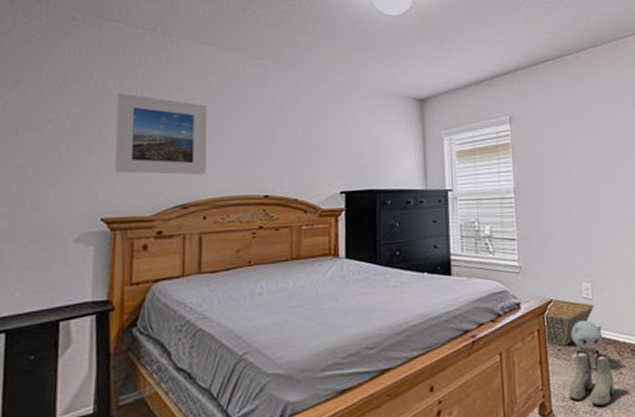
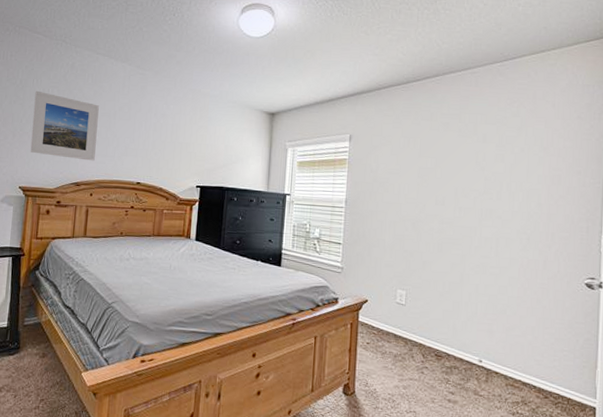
basket: present [545,298,595,346] -> none [356,299,407,341]
boots: present [568,350,615,406] -> none [371,347,415,396]
plush toy: present [570,320,603,370] -> none [378,322,410,366]

